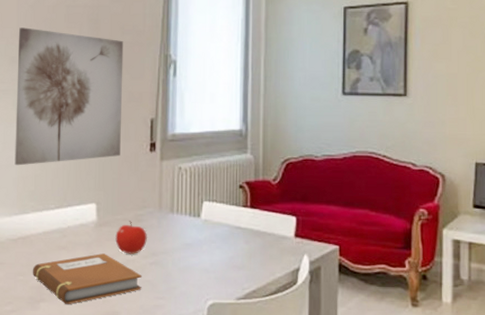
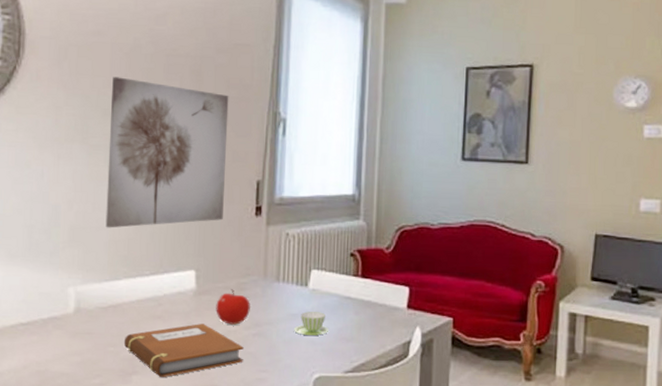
cup: none [188,241,220,264] -> present [294,312,328,335]

